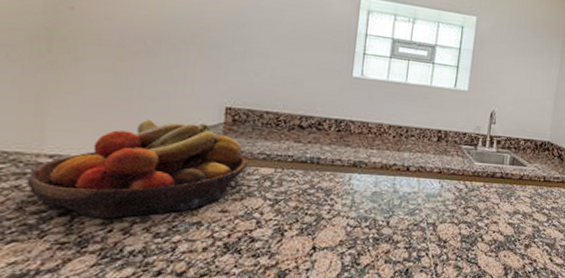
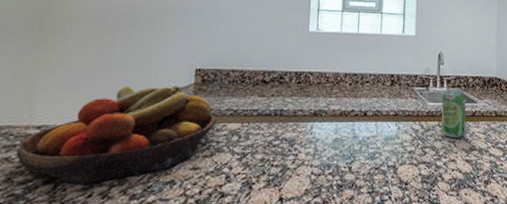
beverage can: none [485,149,515,201] -> present [441,89,466,139]

